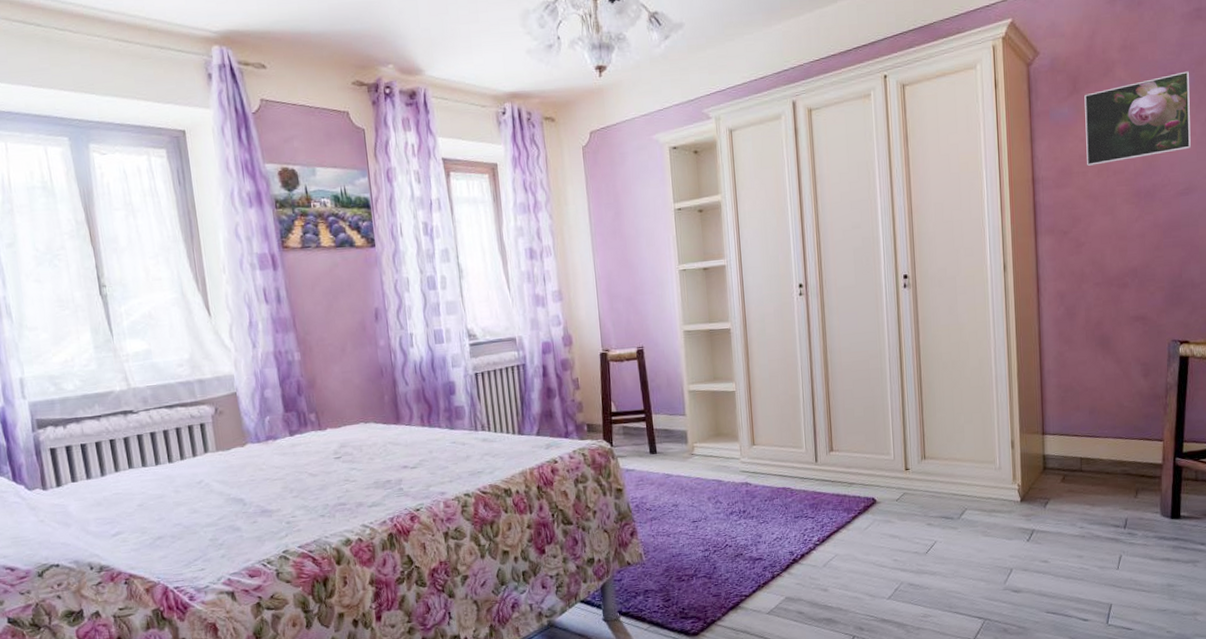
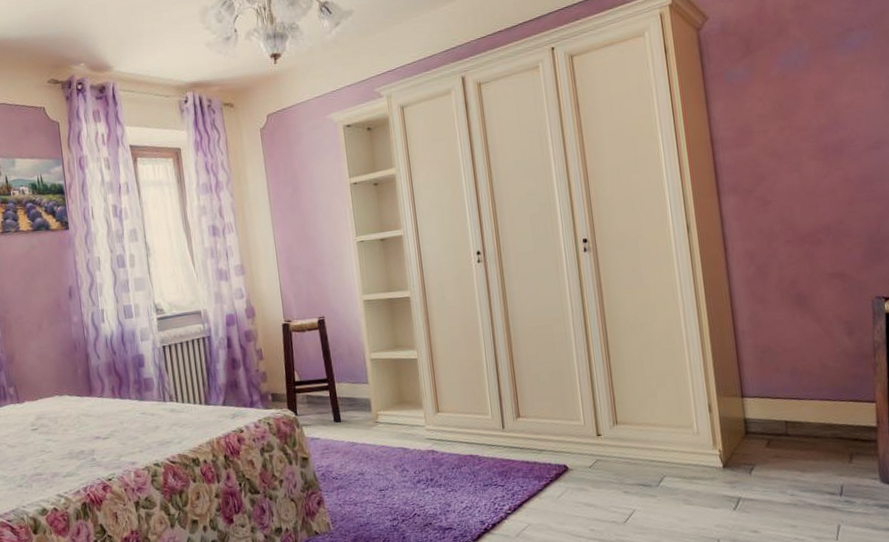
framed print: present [1084,71,1191,166] -> none [759,26,878,124]

